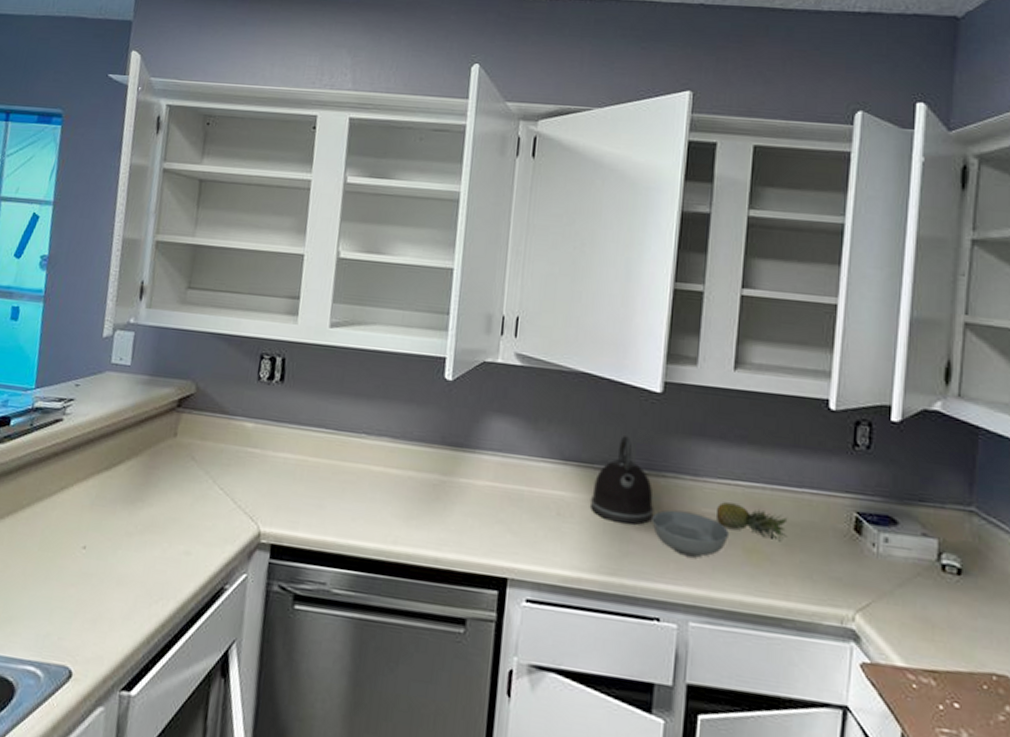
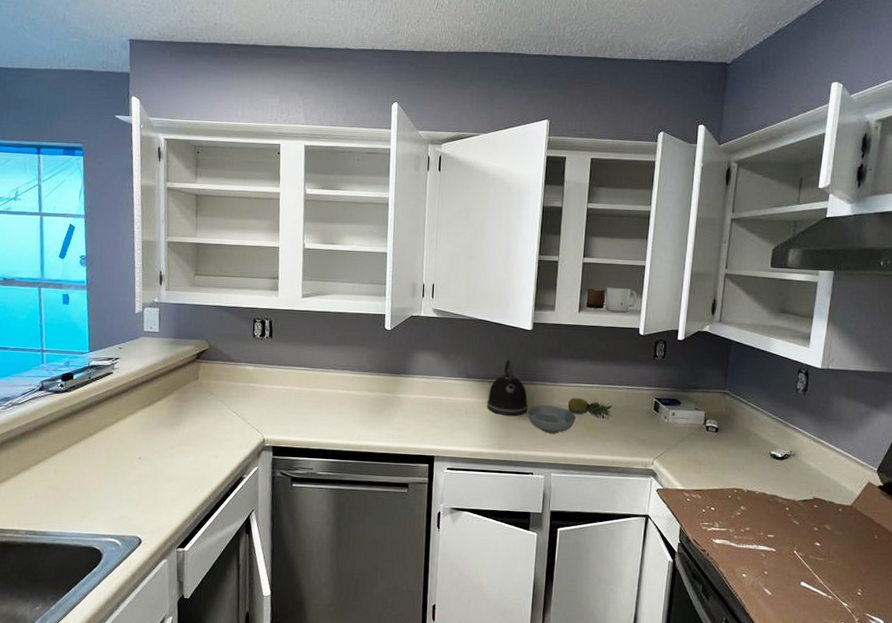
cup: none [745,334,776,368] -> present [585,288,606,310]
mug: none [775,333,825,374] -> present [605,287,637,312]

